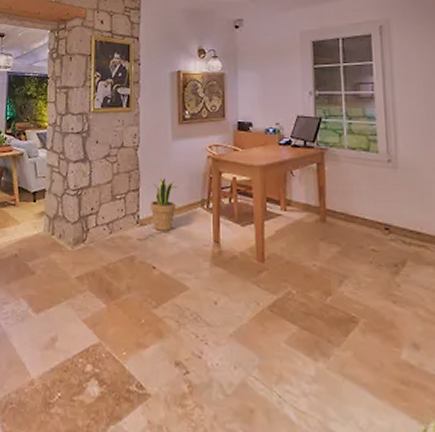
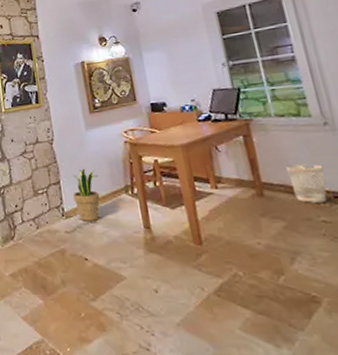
wastebasket: none [349,195,381,233] -> present [286,164,328,203]

